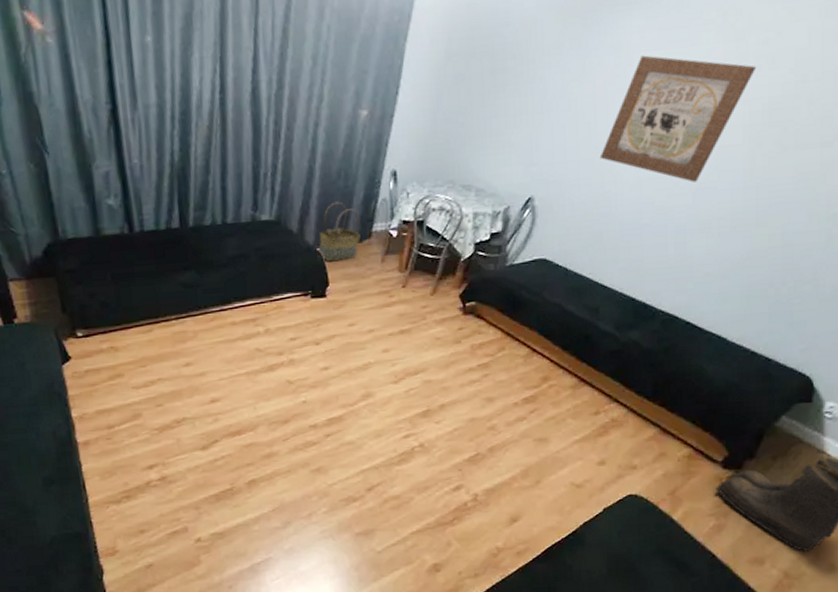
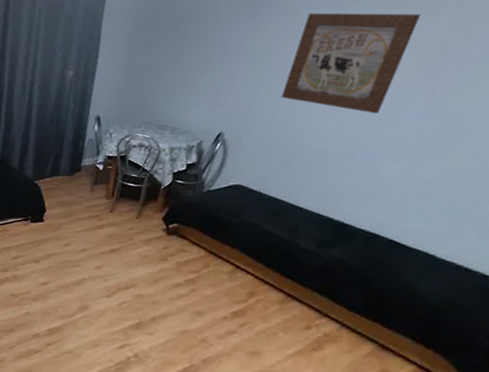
basket: present [318,201,361,262] -> none [36,142,72,192]

